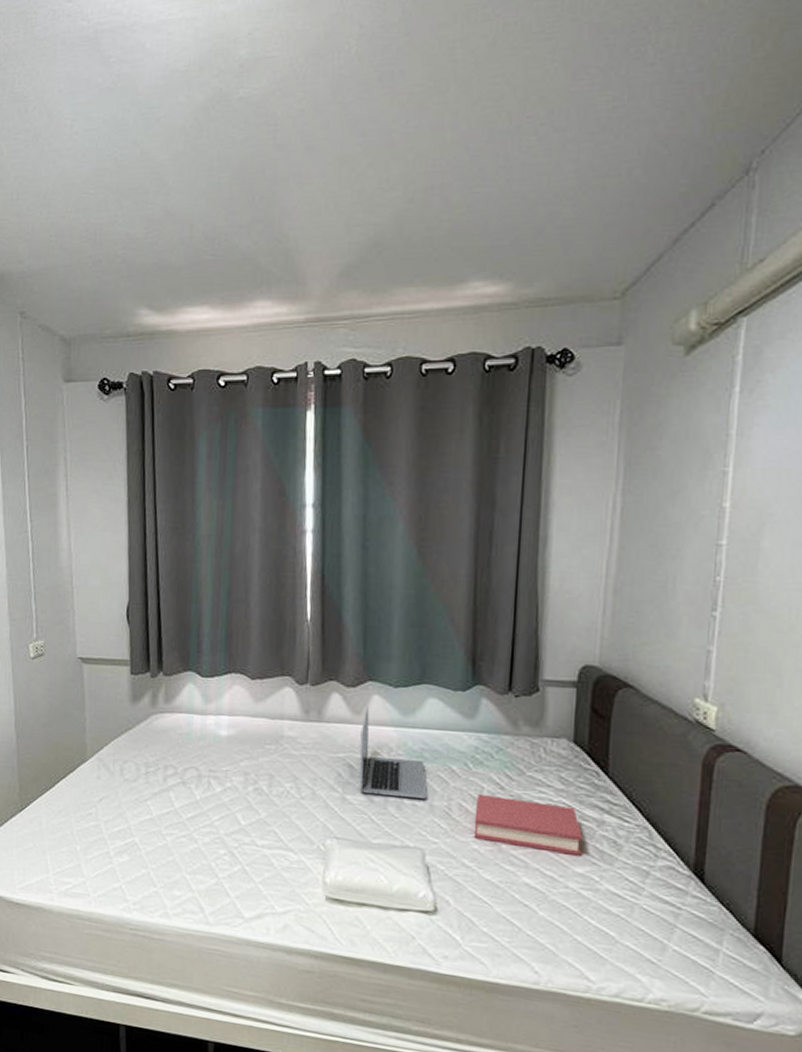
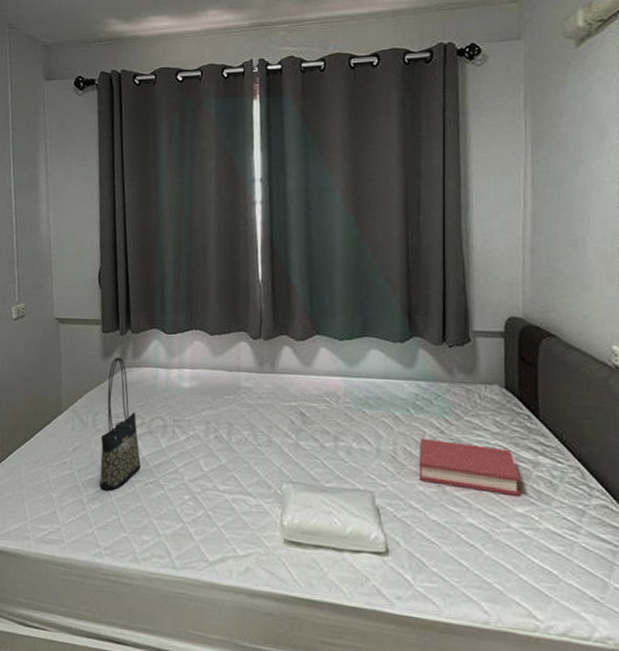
tote bag: none [128,702,173,843] -> present [100,358,141,490]
laptop: present [359,706,427,799] -> none [310,358,373,444]

